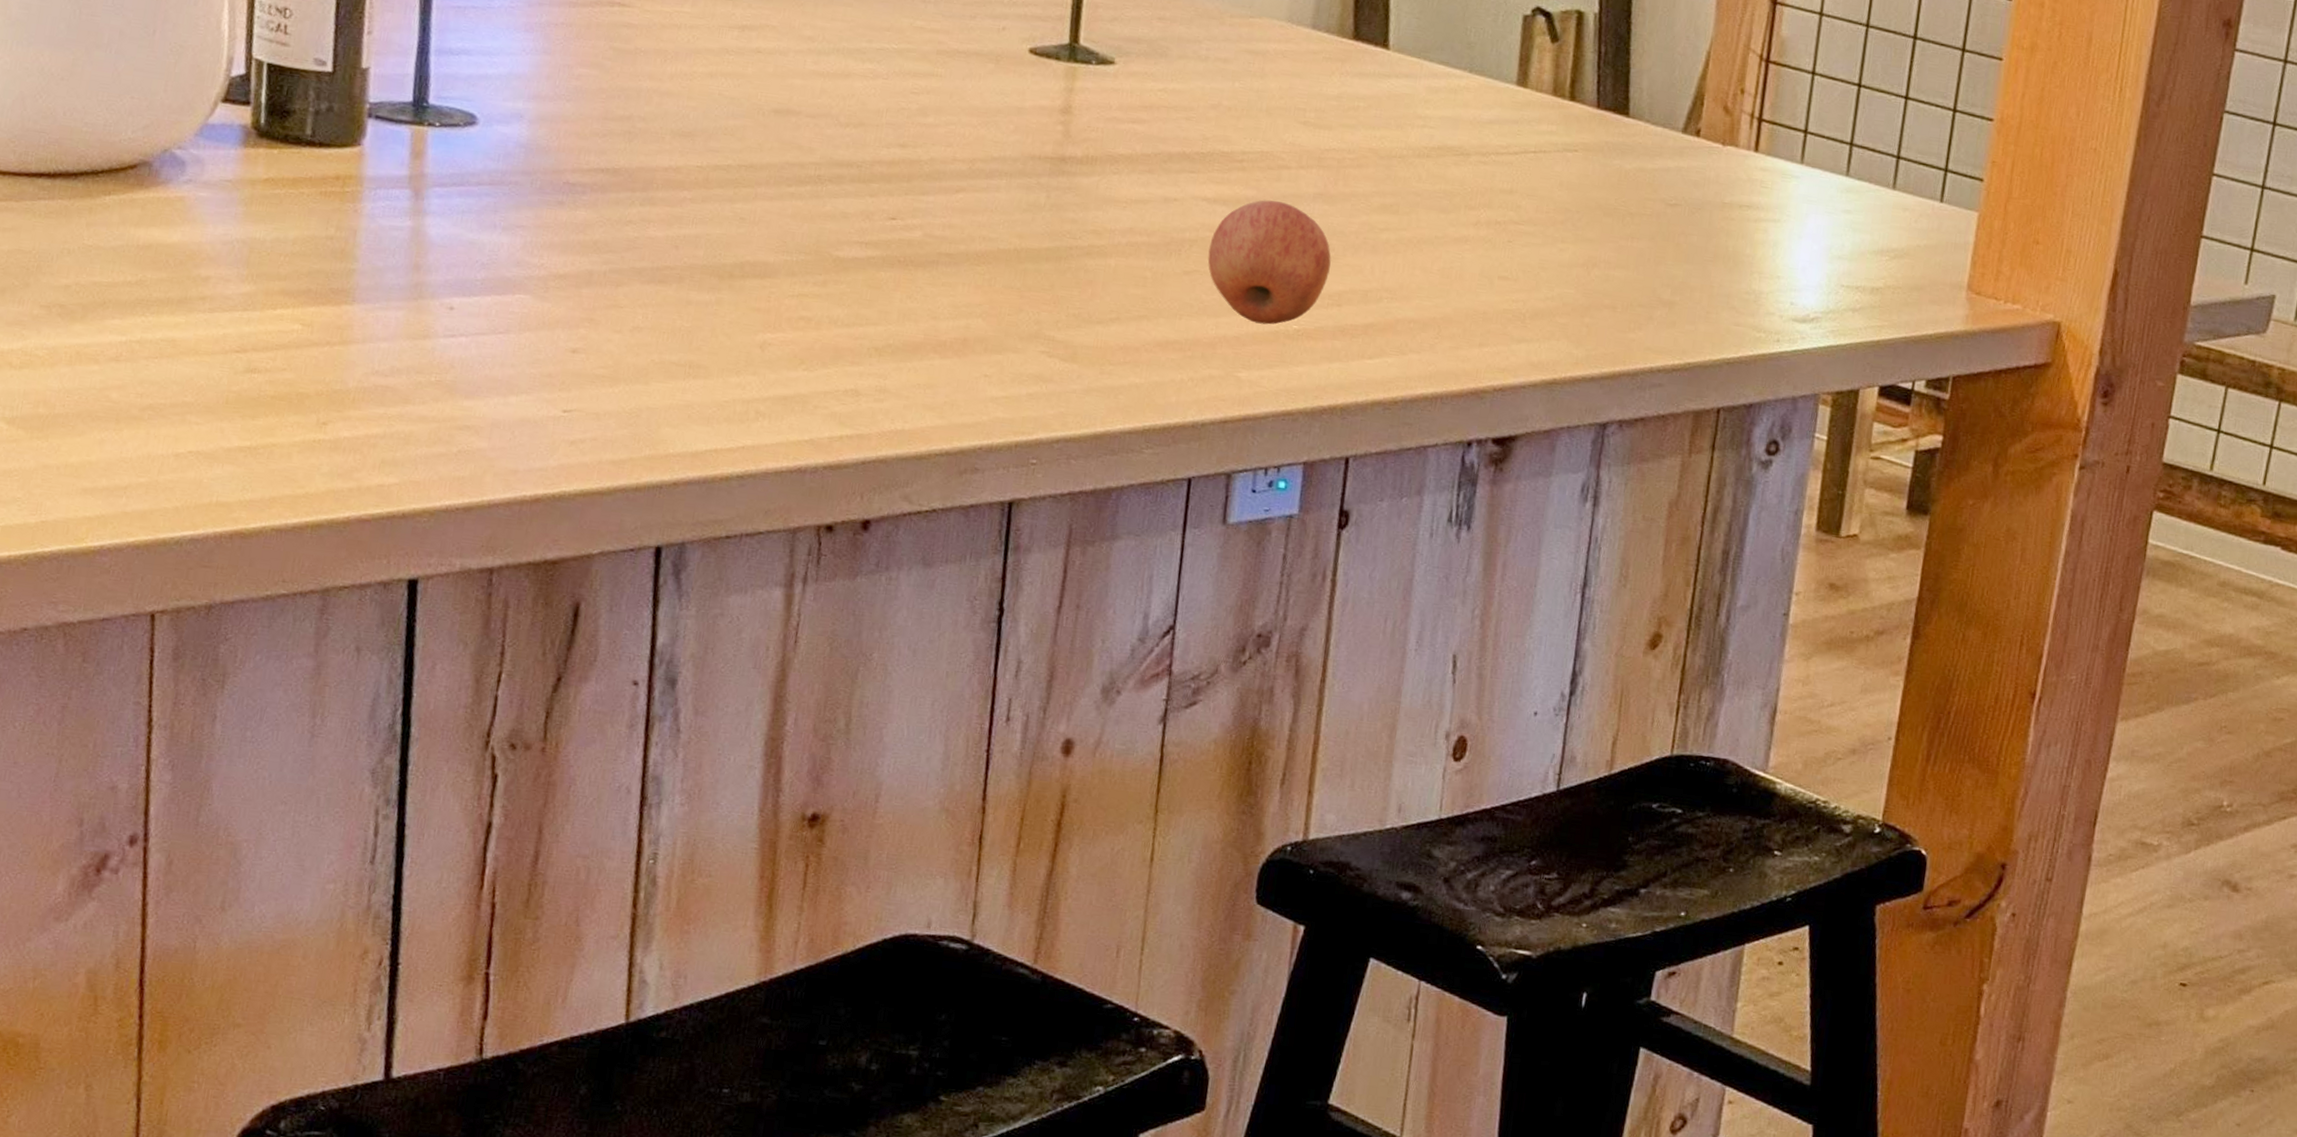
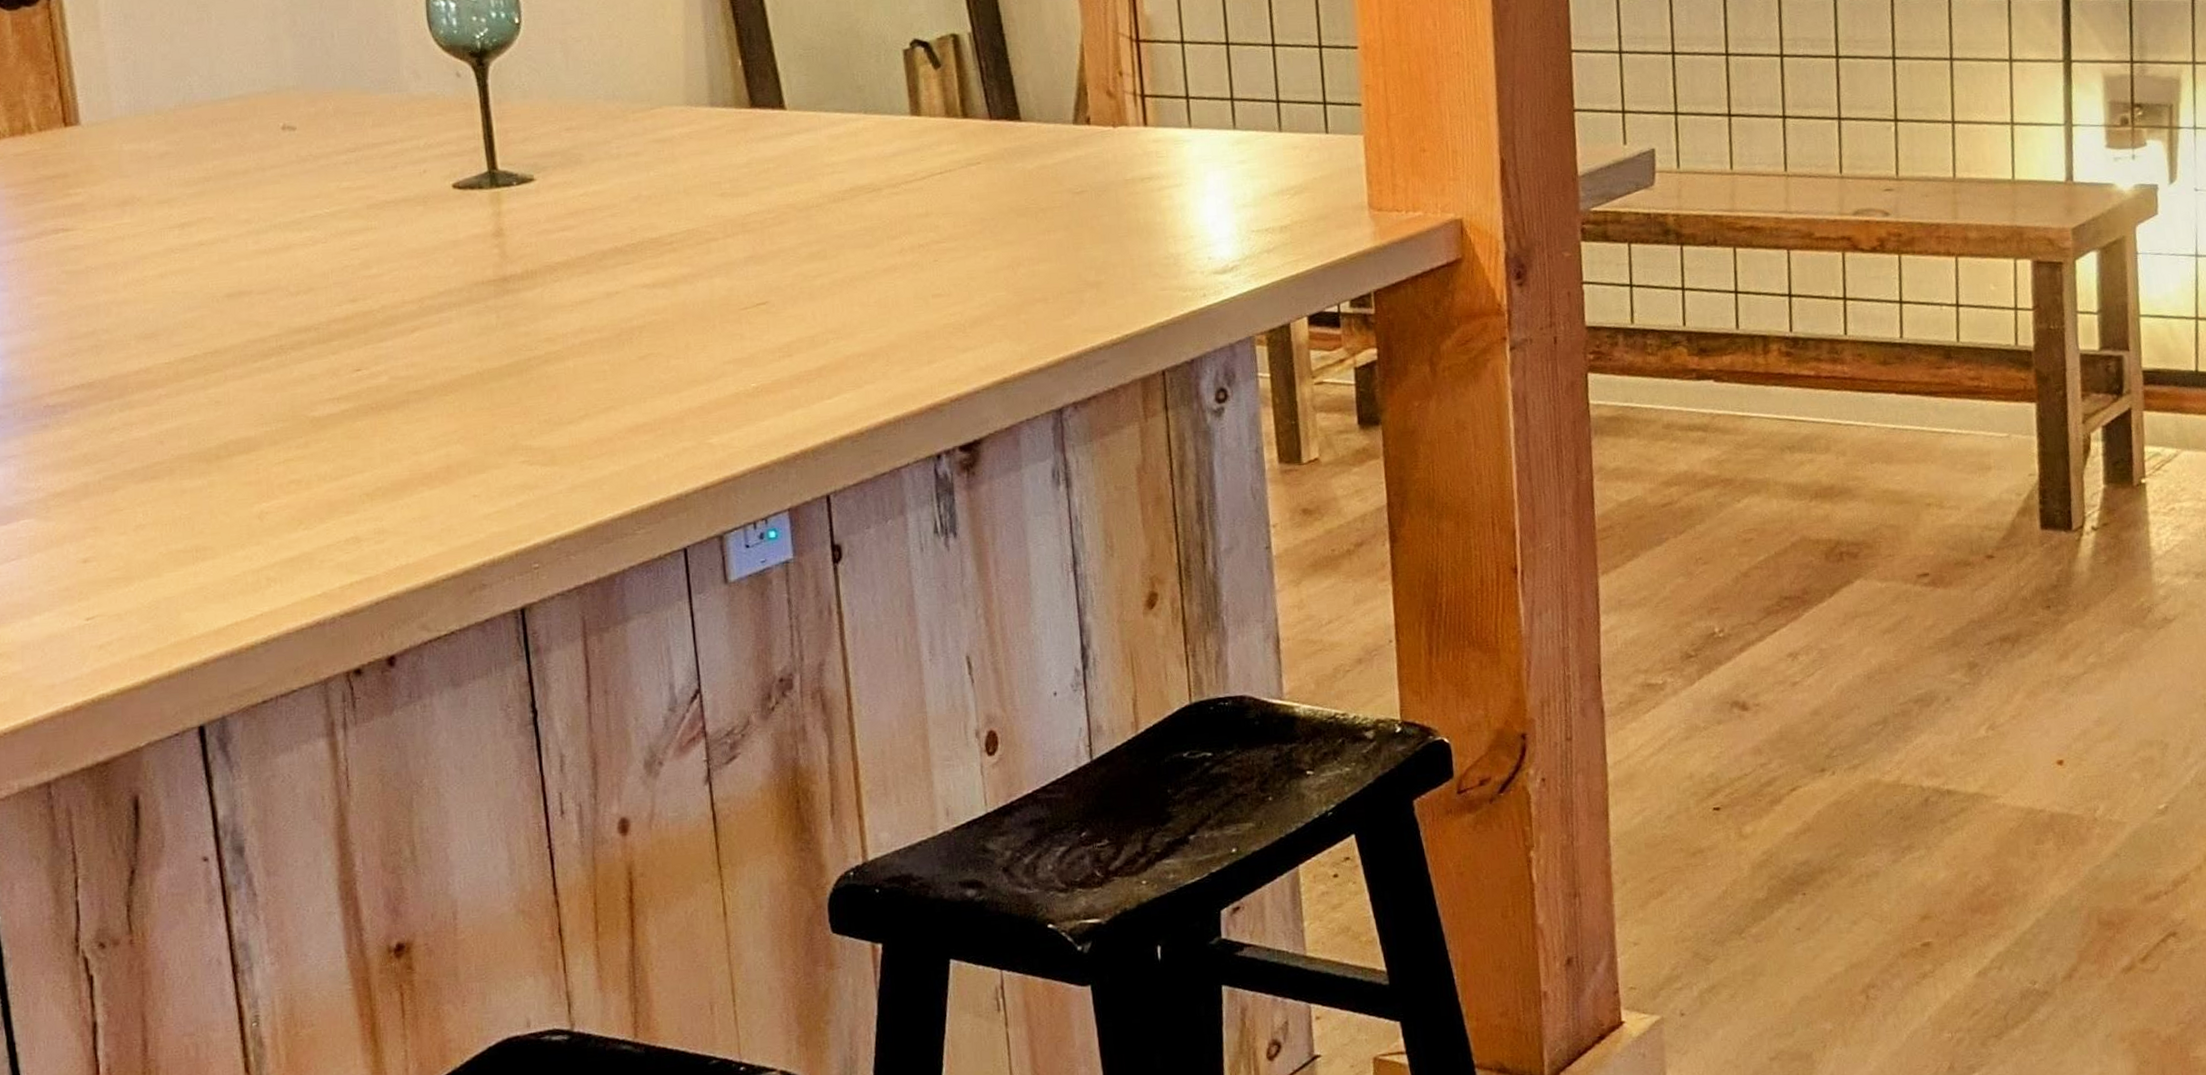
fruit: present [1207,200,1331,325] -> none [657,272,775,390]

